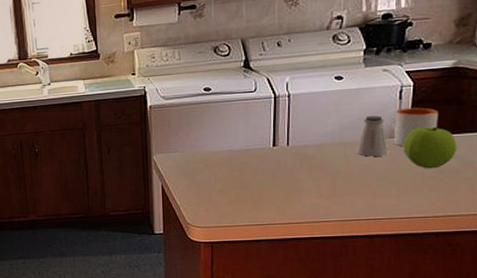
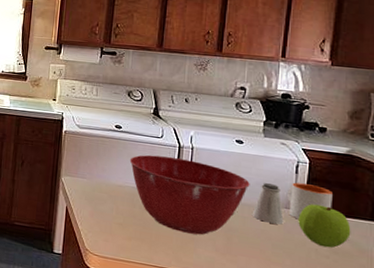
mixing bowl: none [223,108,352,185] -> present [129,154,250,235]

